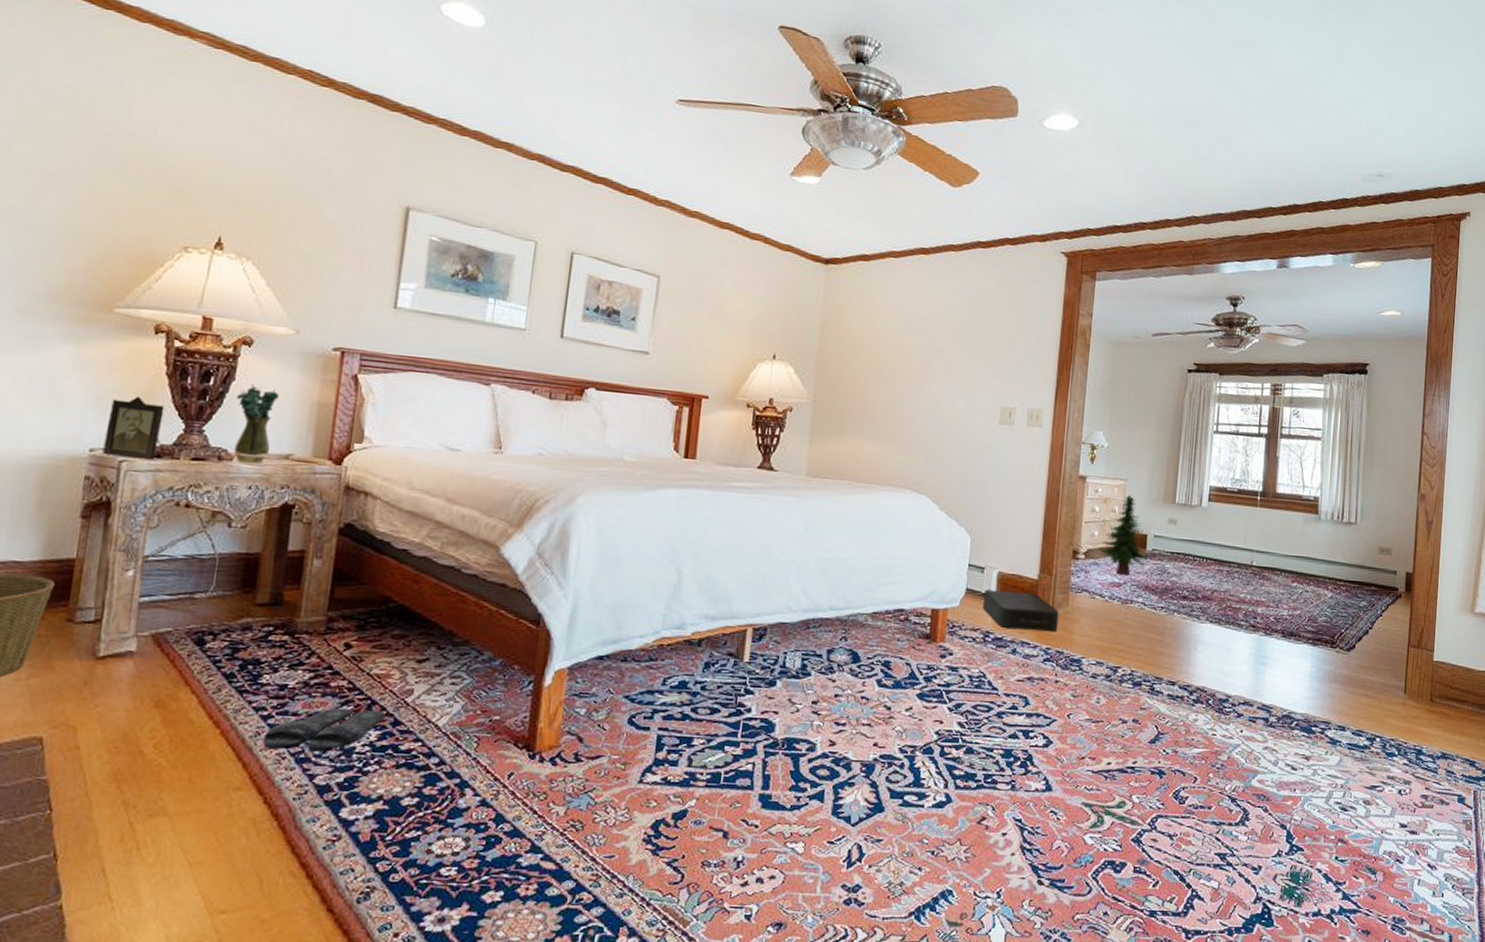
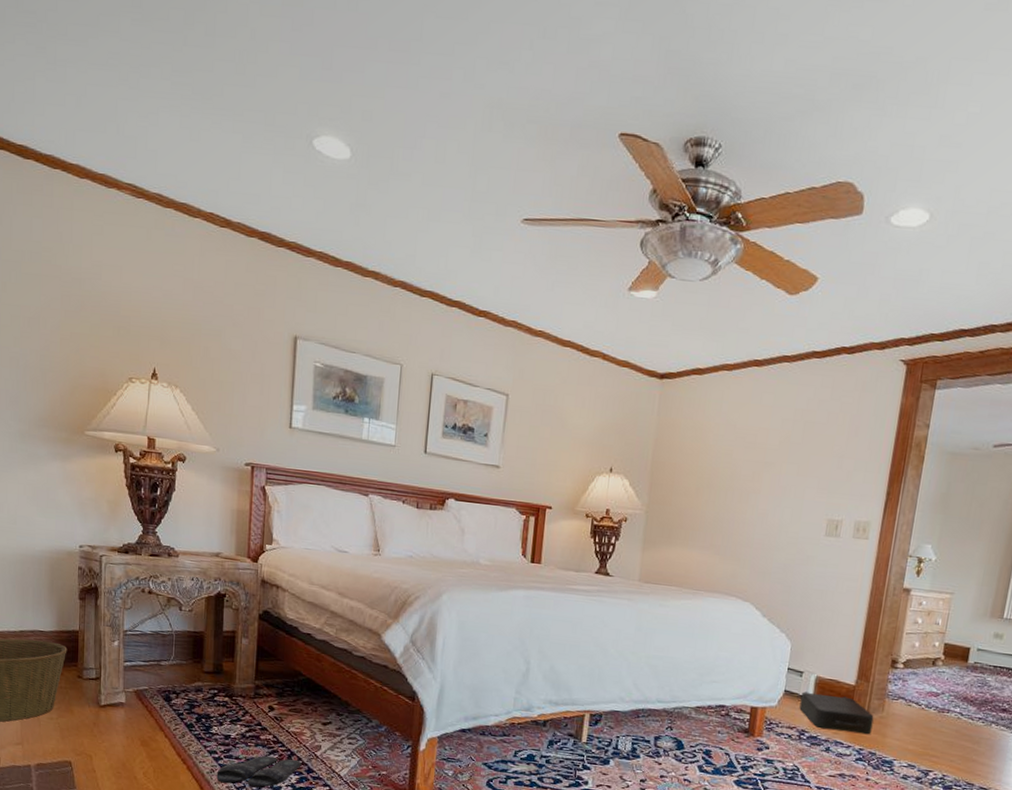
photo frame: present [102,396,165,461] -> none [88,504,131,556]
vase: present [234,384,280,465] -> none [177,494,208,561]
tree: present [1098,494,1152,576] -> none [918,608,973,687]

